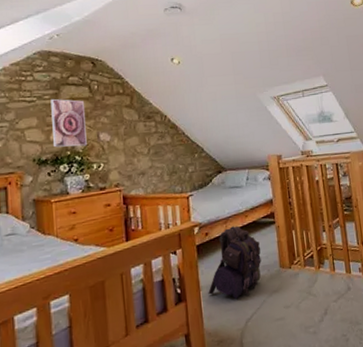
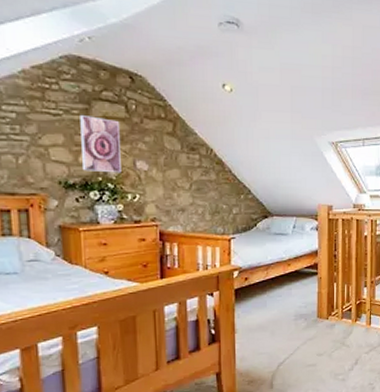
backpack: present [208,226,262,299] -> none [243,273,301,343]

